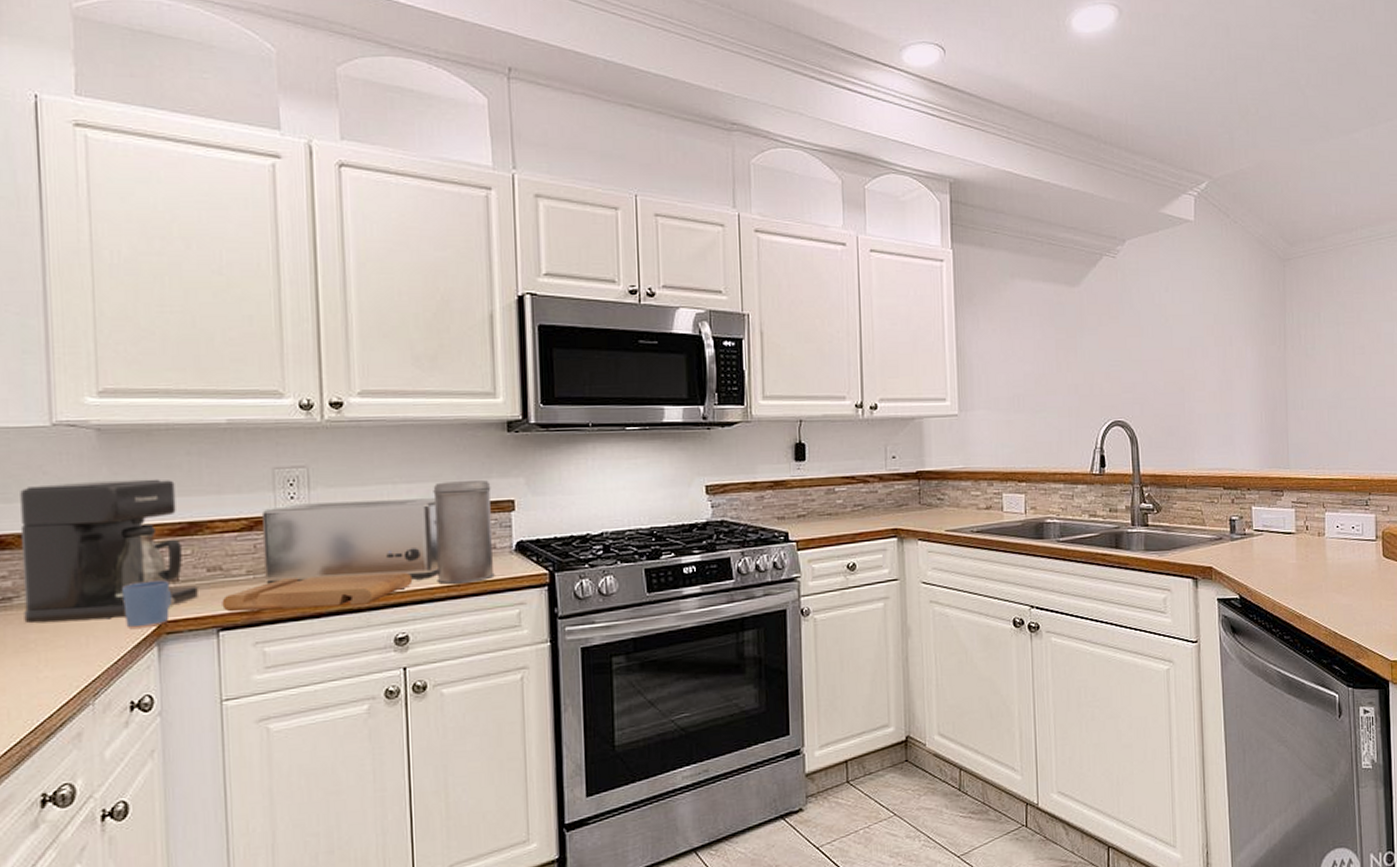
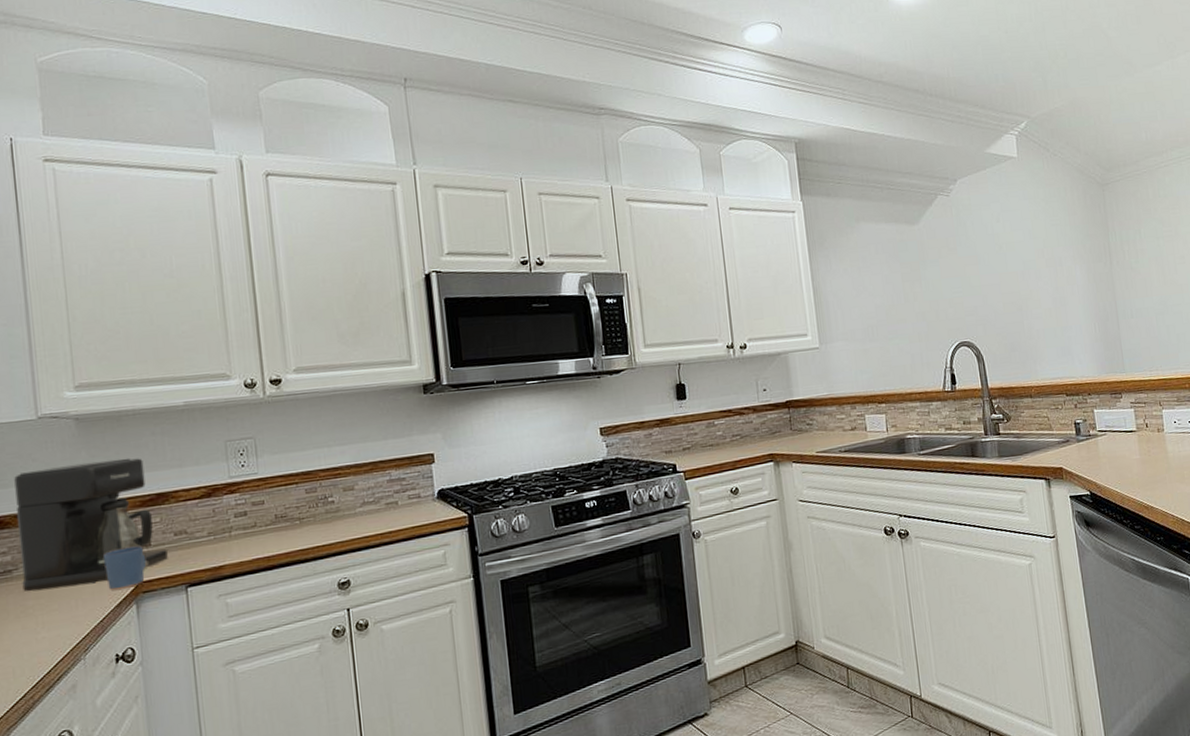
cutting board: present [222,572,413,612] -> none [188,524,351,570]
toaster: present [261,498,440,584] -> none [217,457,373,543]
canister: present [433,480,495,586] -> none [363,438,421,533]

